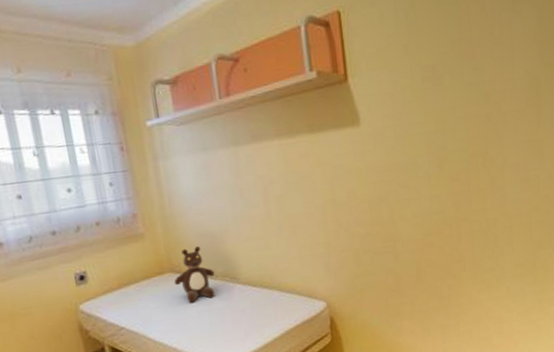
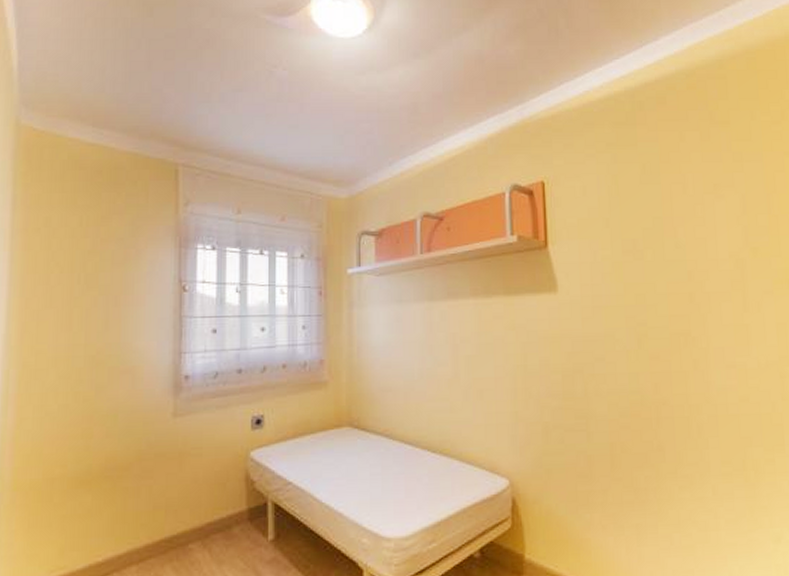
stuffed animal: present [173,246,215,303] -> none [350,401,394,463]

